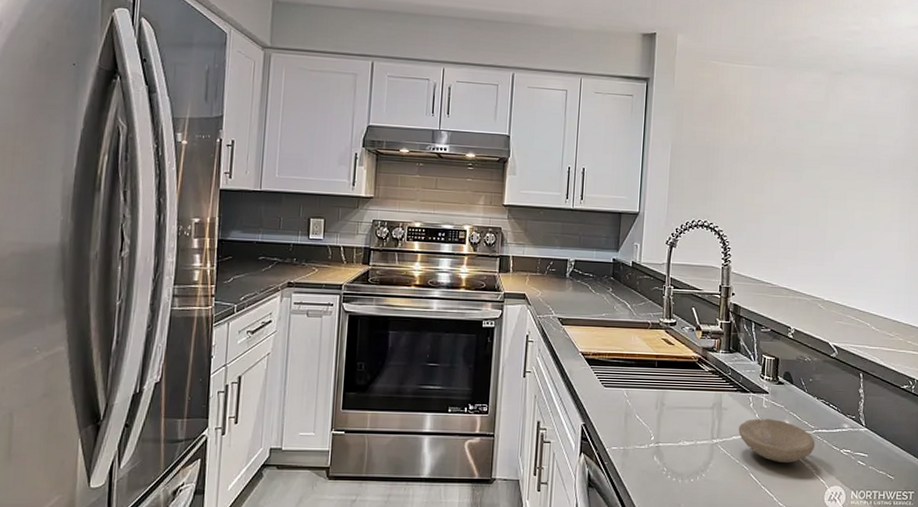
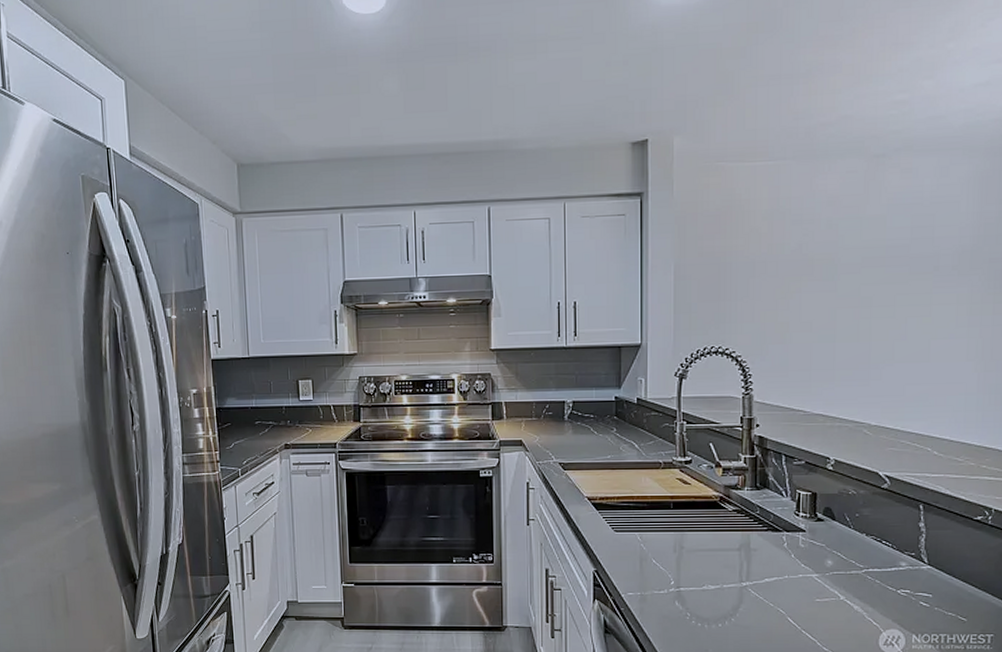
bowl: present [738,418,815,463] -> none [771,559,866,605]

